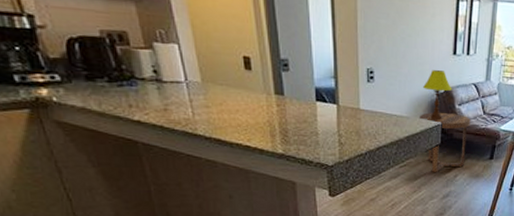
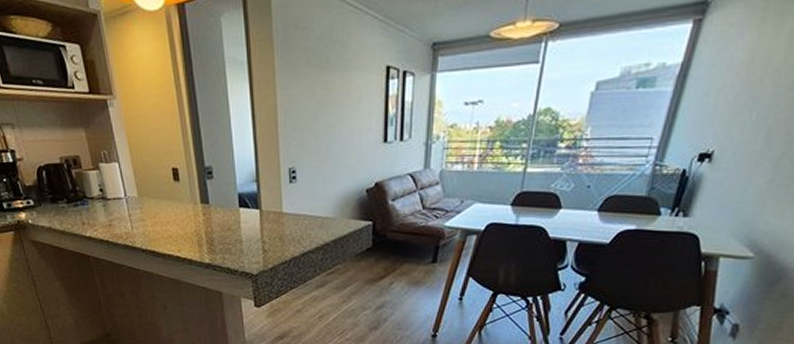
side table: present [420,112,471,172] -> none [347,211,407,279]
table lamp: present [423,70,452,121] -> none [350,162,384,220]

